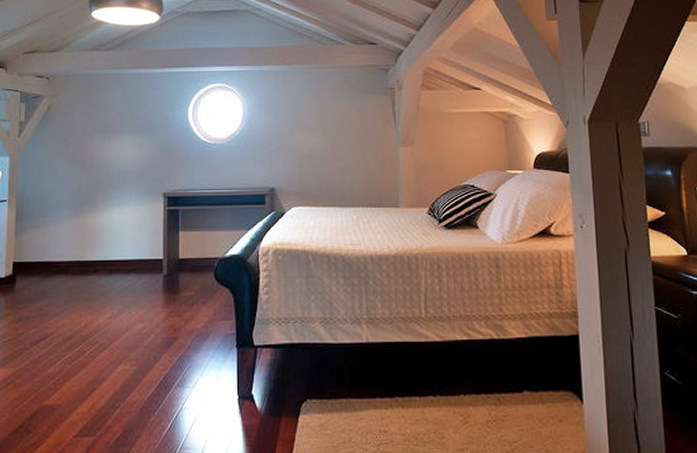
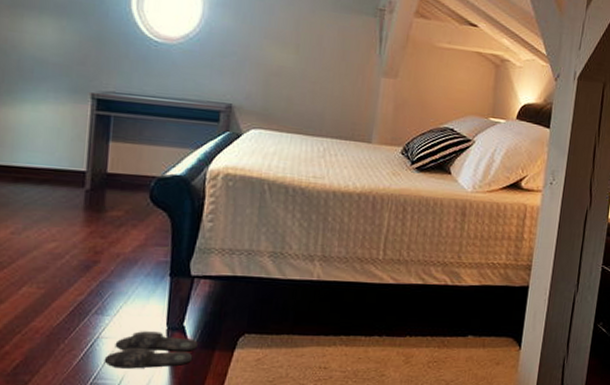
slippers: none [189,401,266,438] -> present [105,331,198,369]

